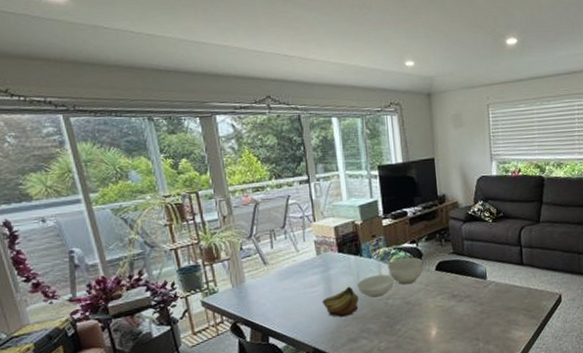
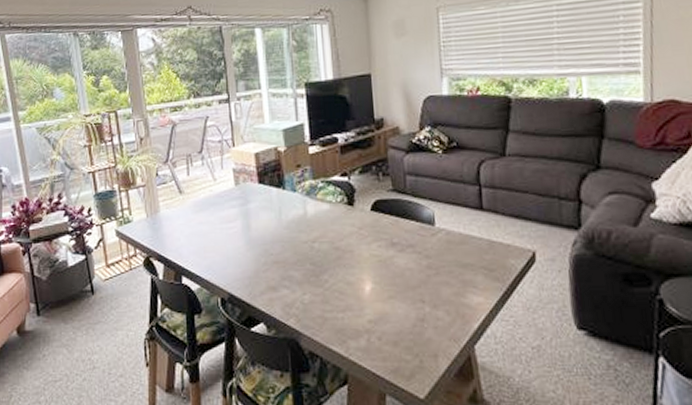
fruit: present [321,286,359,317] -> none [239,223,281,259]
bowl: present [357,274,395,298] -> none [279,212,322,239]
bowl: present [388,256,424,284] -> none [314,192,357,225]

